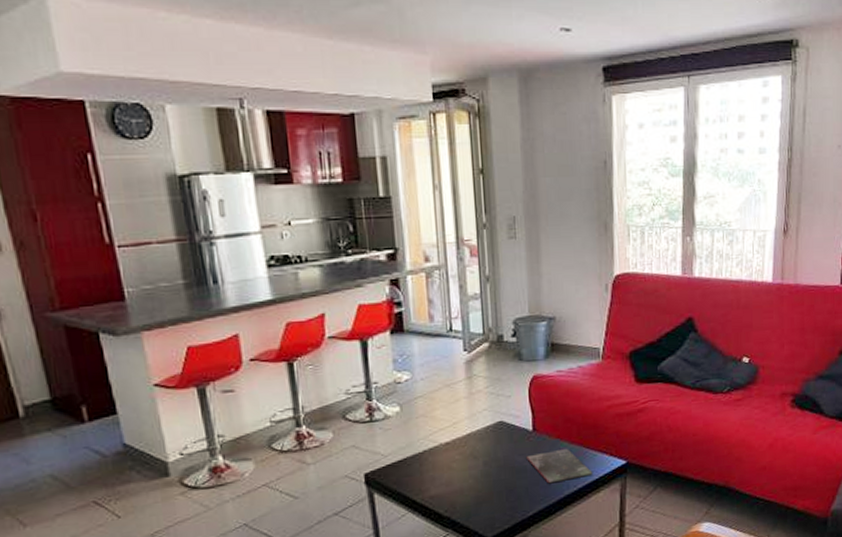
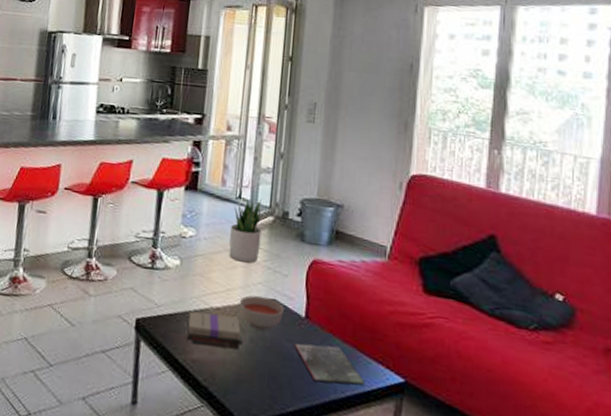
books: none [416,446,477,483] -> present [184,311,243,350]
planter: none [447,328,480,394] -> present [229,199,263,263]
bowl: none [467,420,512,453] -> present [239,295,284,331]

